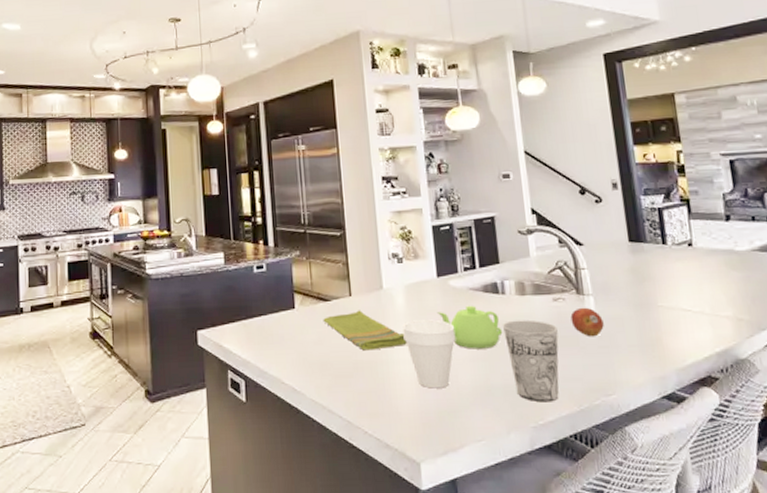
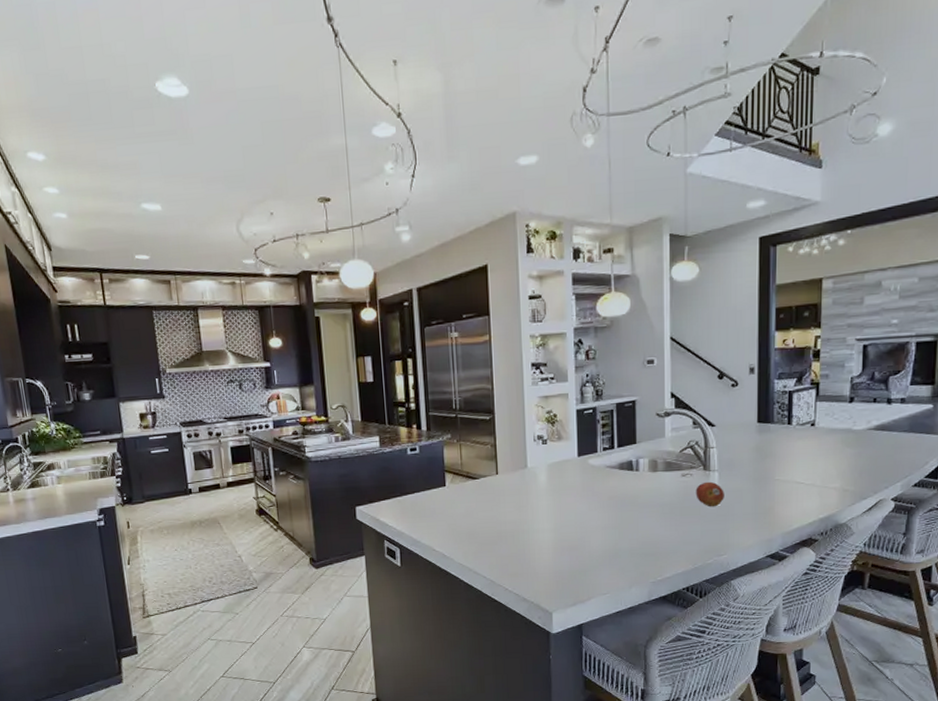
dish towel: present [323,310,407,351] -> none [471,487,547,522]
cup: present [402,319,456,389] -> none [543,494,591,553]
teapot: present [436,305,503,349] -> none [575,481,633,519]
cup: present [503,320,559,403] -> none [634,493,683,562]

